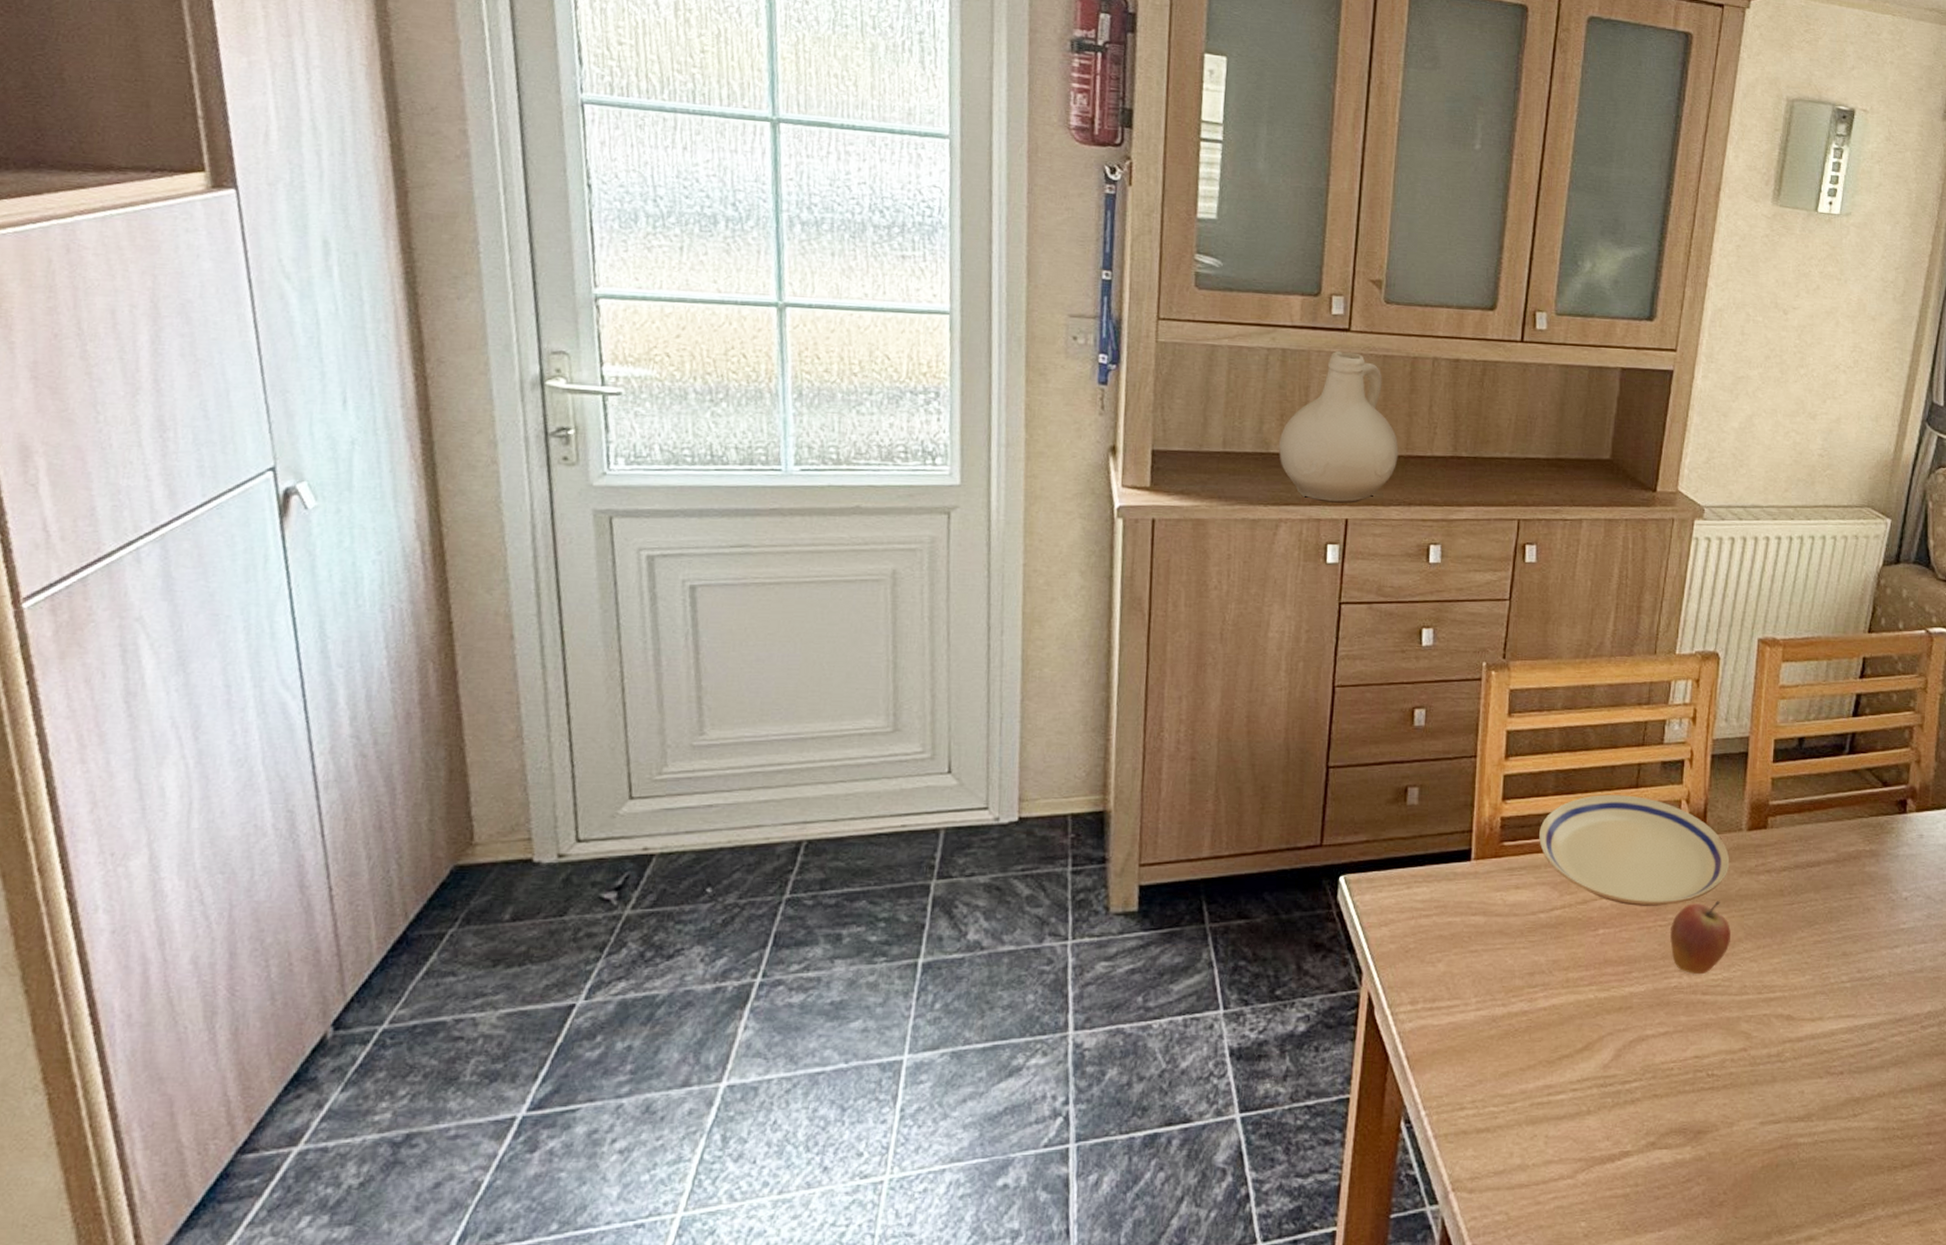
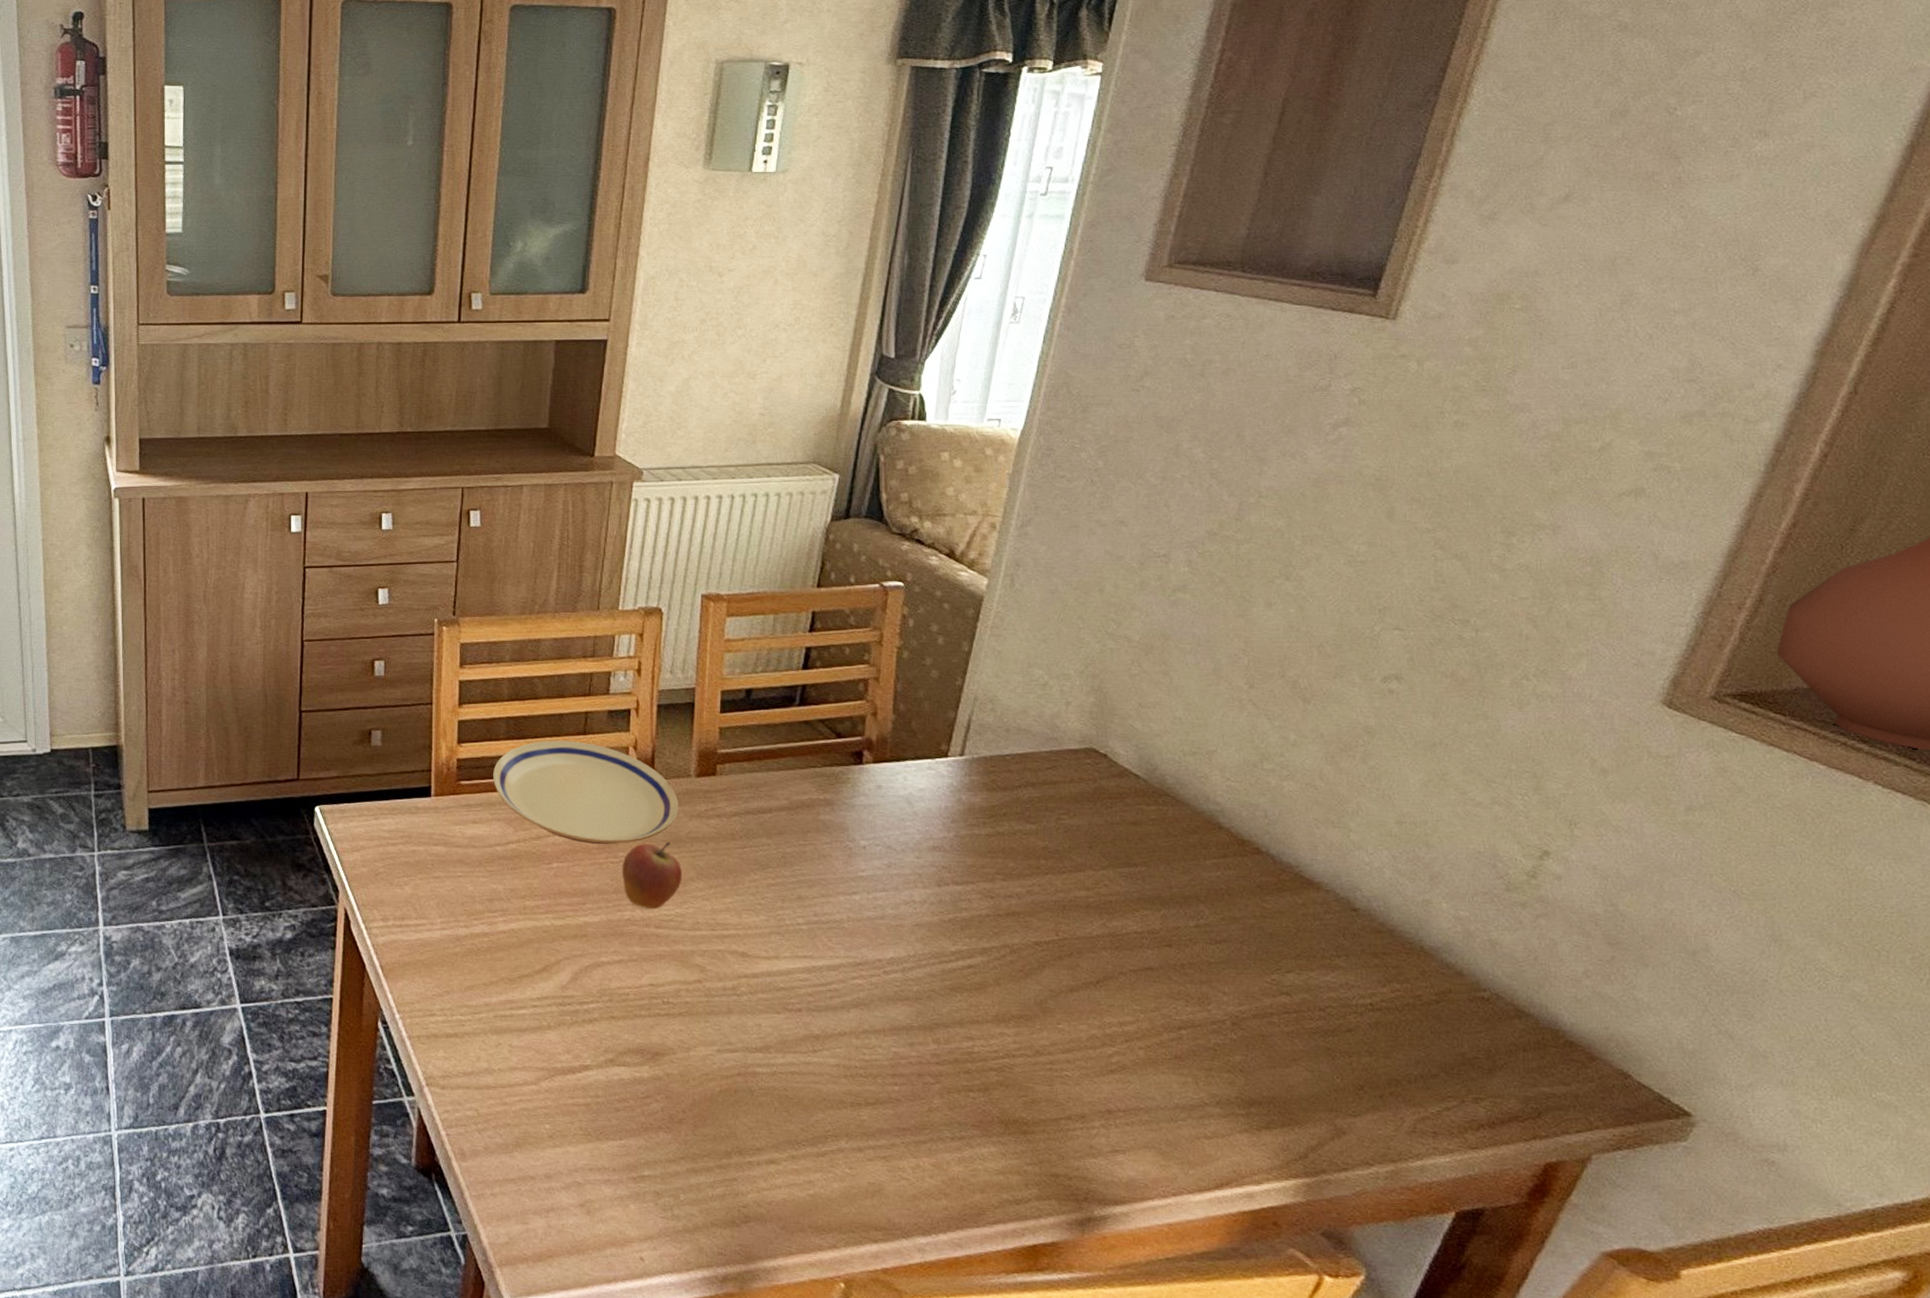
ceramic jug: present [1278,350,1399,504] -> none [244,342,350,478]

